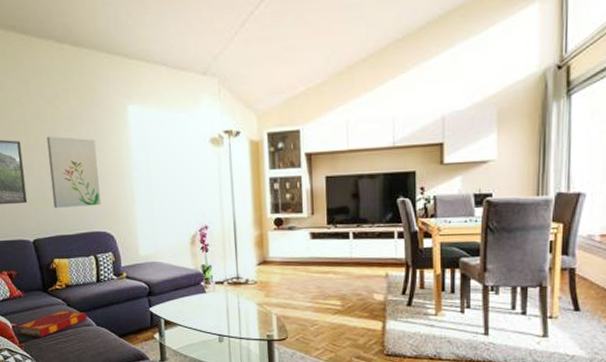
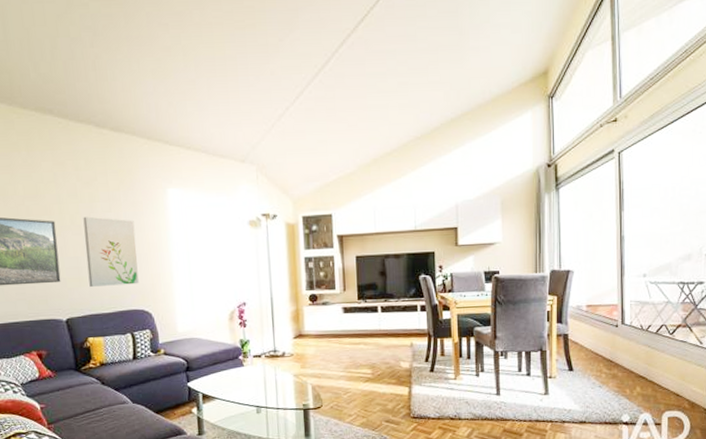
hardback book: present [17,309,87,337] -> none [46,388,123,418]

